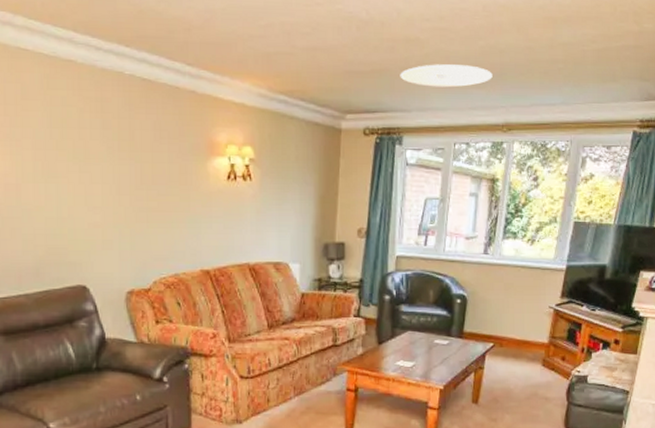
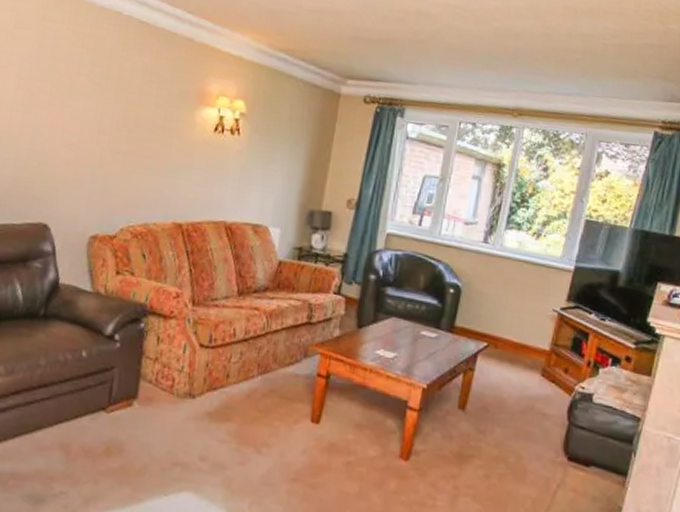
ceiling light: present [400,64,493,88] -> none [407,39,506,66]

